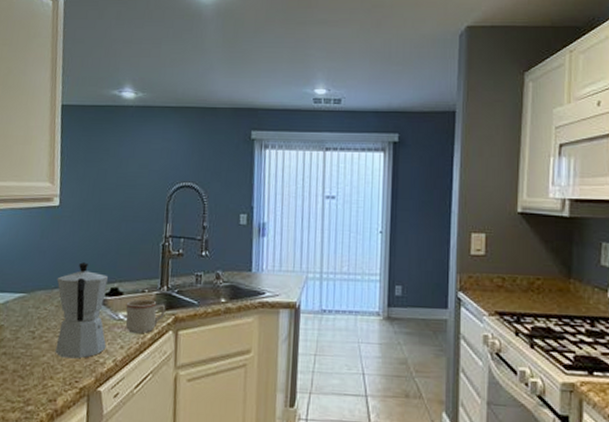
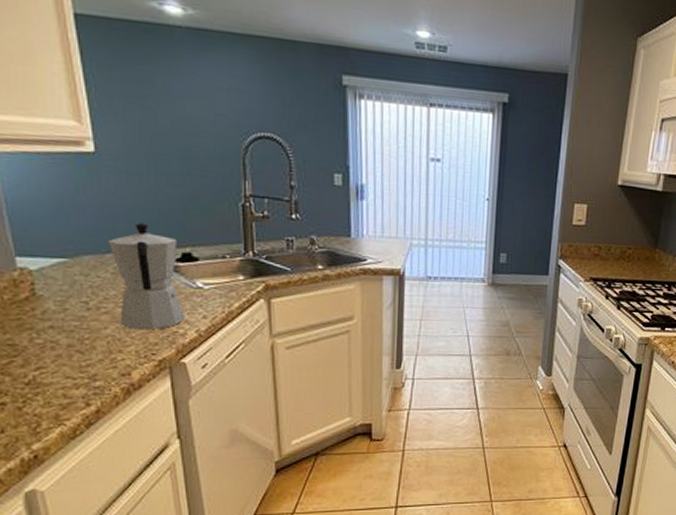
mug: present [125,299,166,334] -> none [204,266,254,303]

